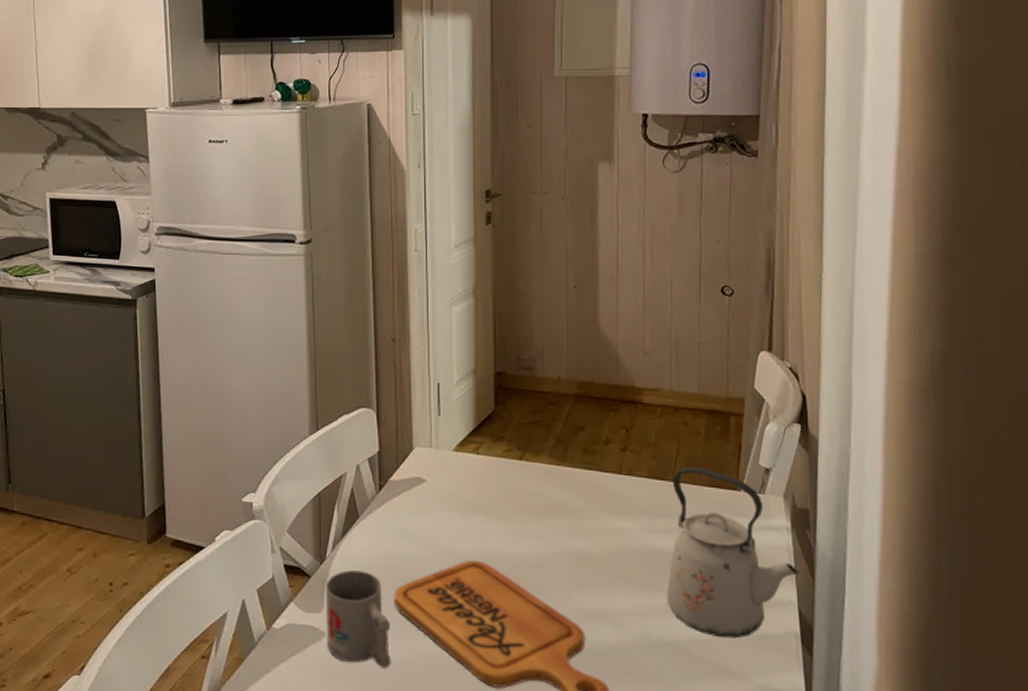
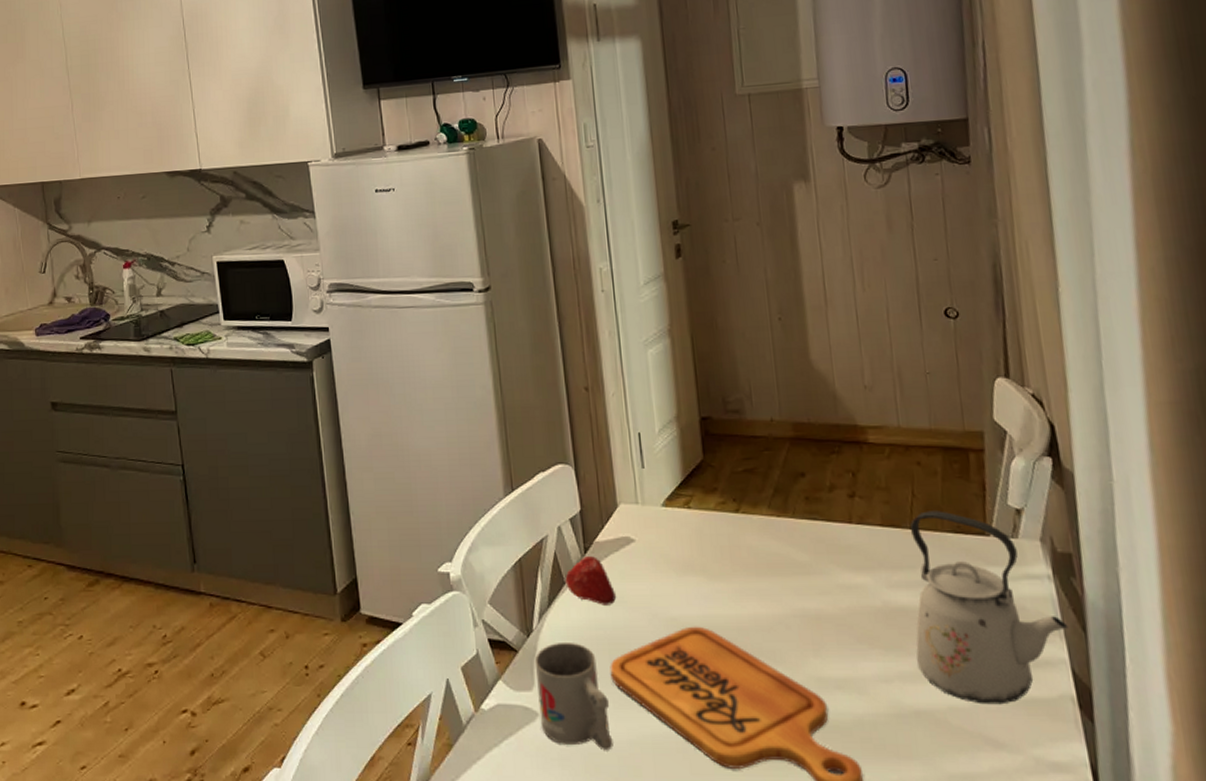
fruit: none [359,493,405,538] -> present [565,556,617,605]

